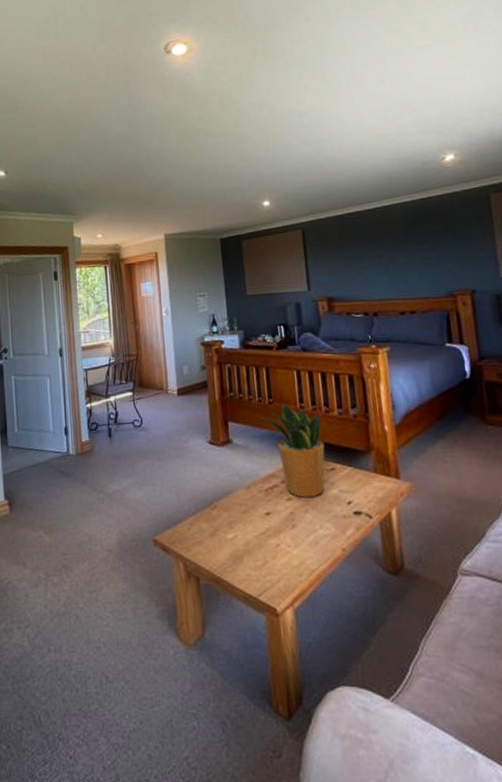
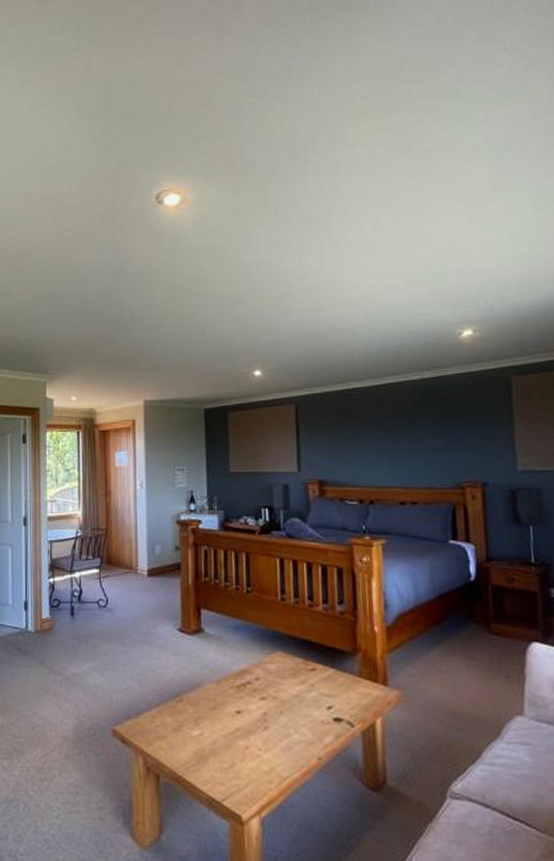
potted plant: present [260,402,325,498] -> none [236,592,307,698]

